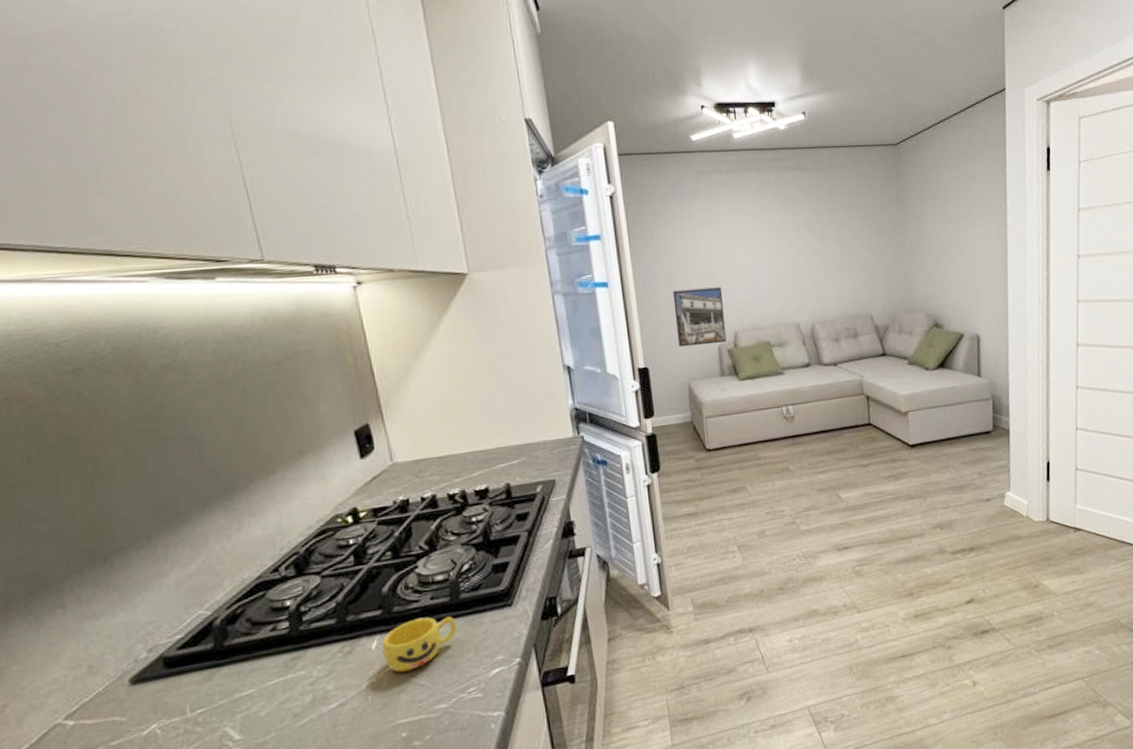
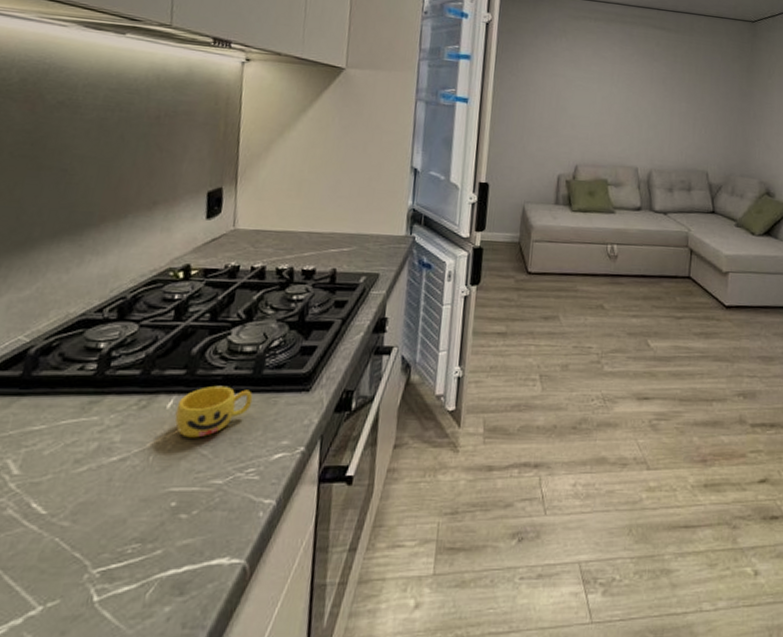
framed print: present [672,287,726,347] -> none [520,116,571,174]

